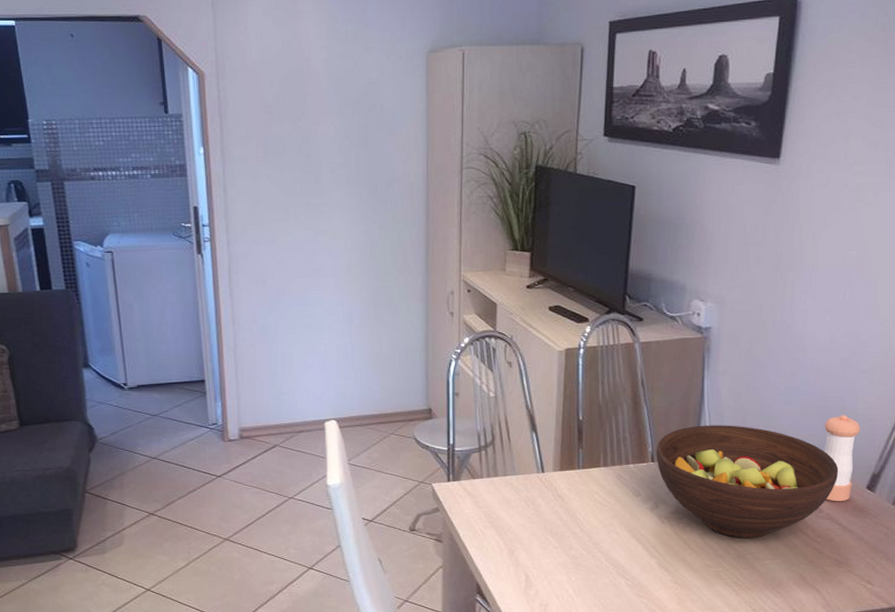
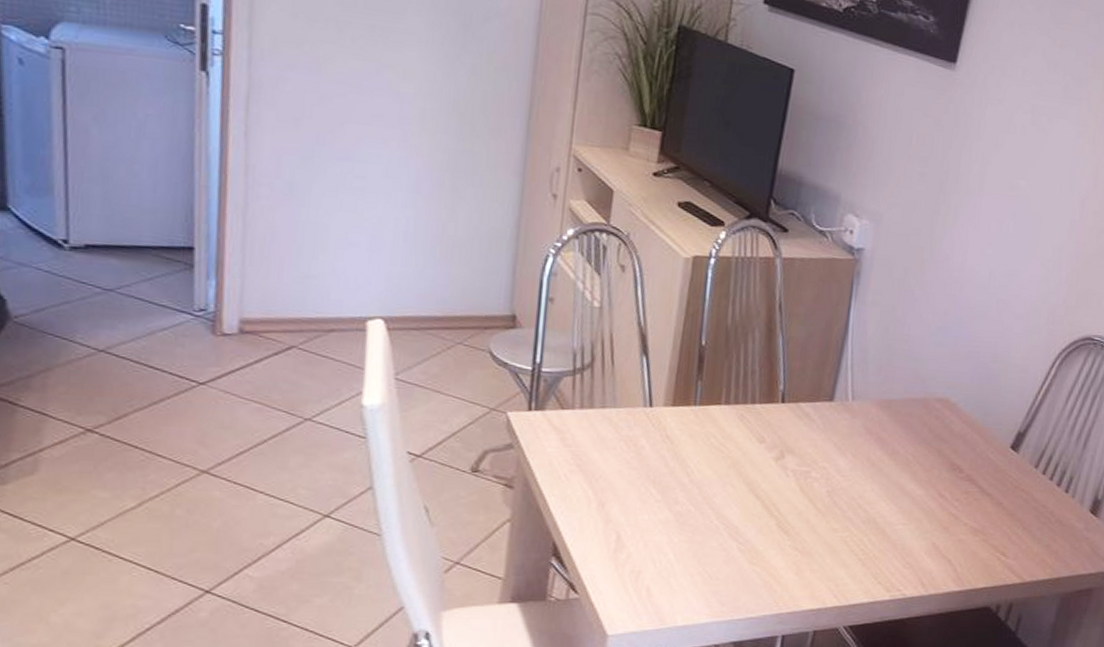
fruit bowl: present [656,425,839,538] -> none [787,362,985,499]
pepper shaker: present [824,415,861,502] -> none [968,363,1011,462]

